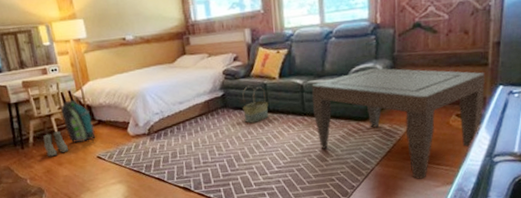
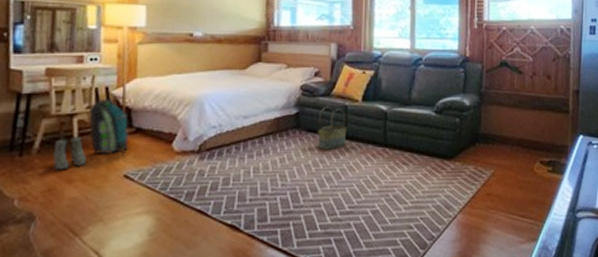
coffee table: present [311,68,486,179] -> none [396,103,567,233]

